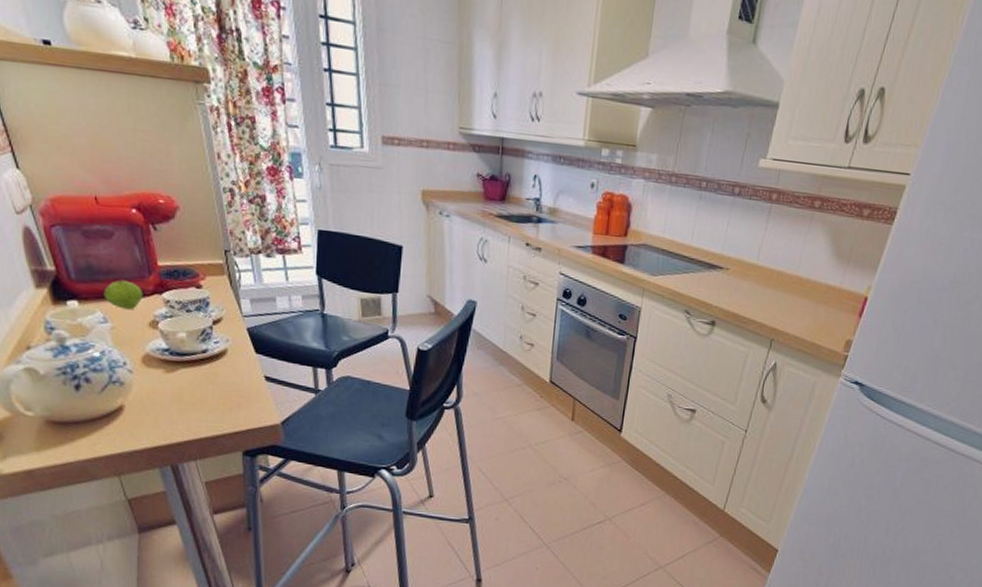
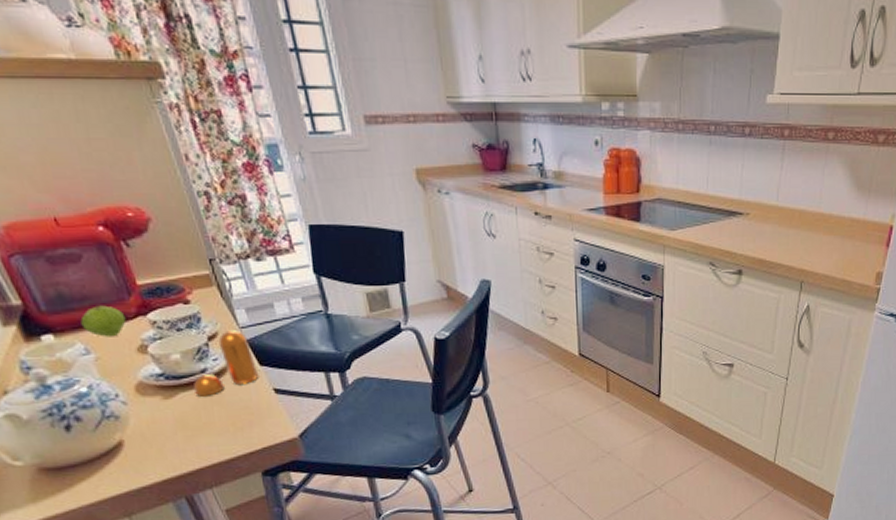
pepper shaker: none [194,317,252,375] -> present [194,330,258,397]

